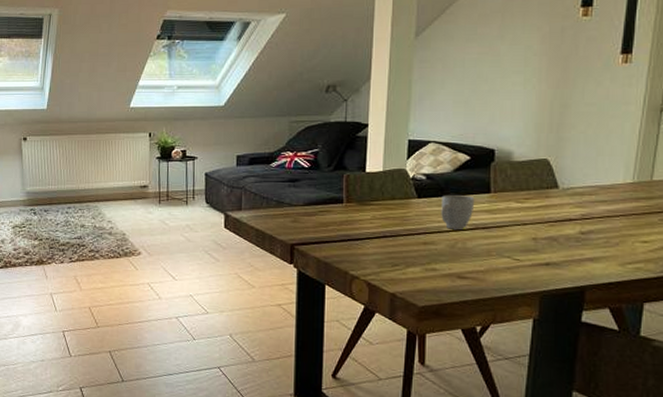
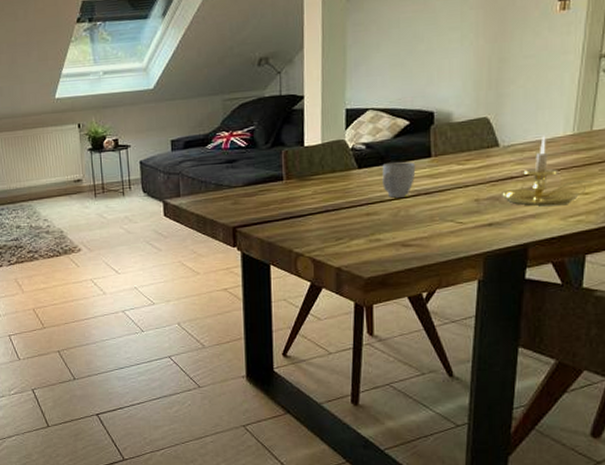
candle holder: none [560,182,653,250] -> present [502,136,594,206]

